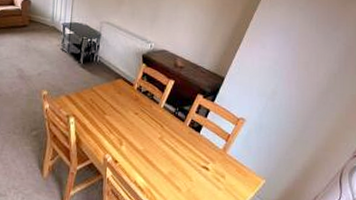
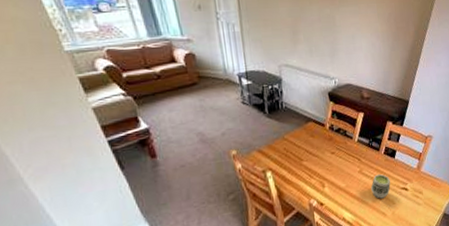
cup: none [168,145,192,172] -> present [370,173,391,199]

